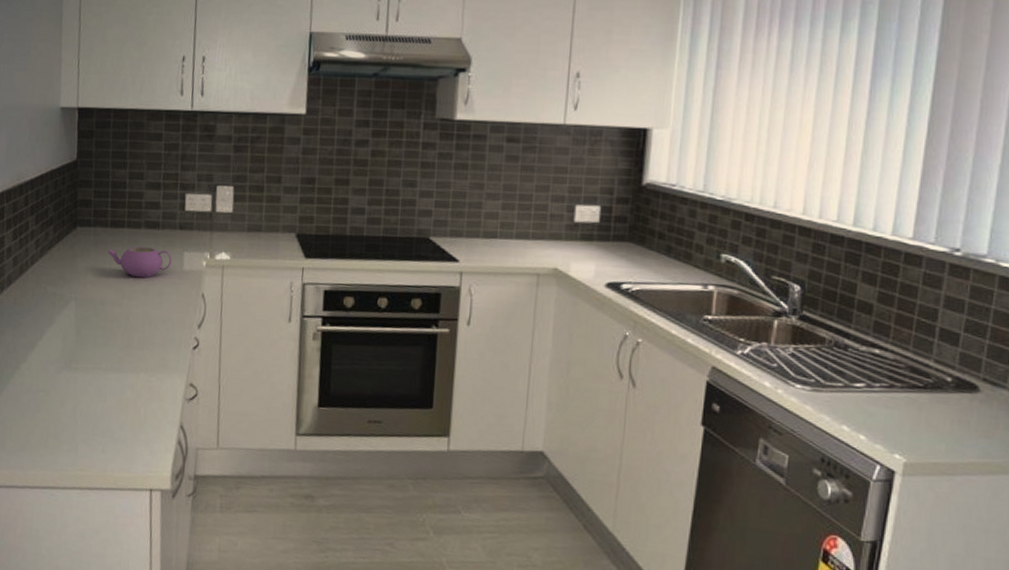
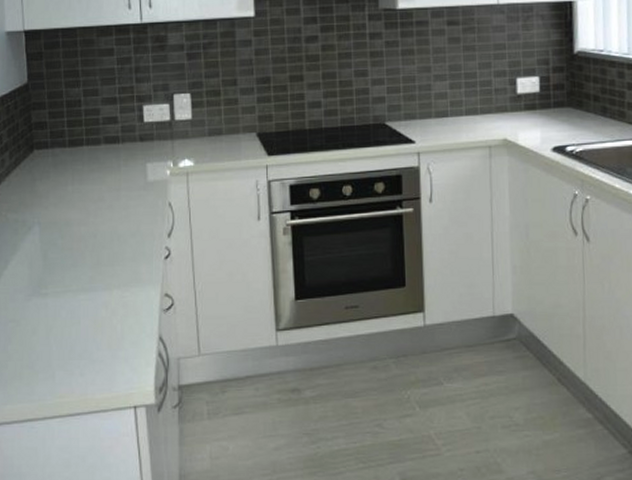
teapot: present [108,246,172,278] -> none [68,163,135,194]

